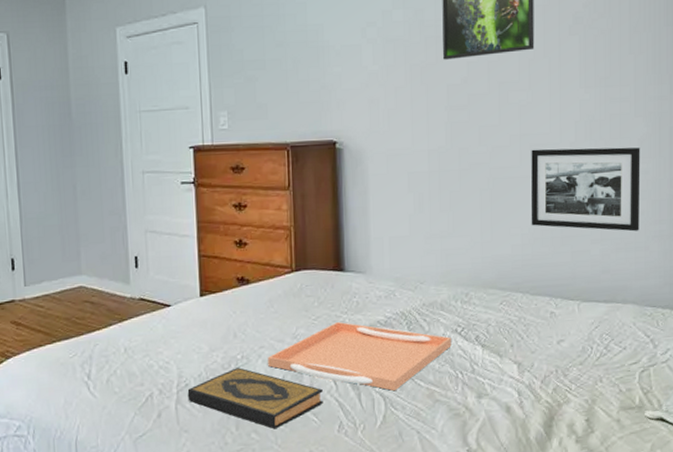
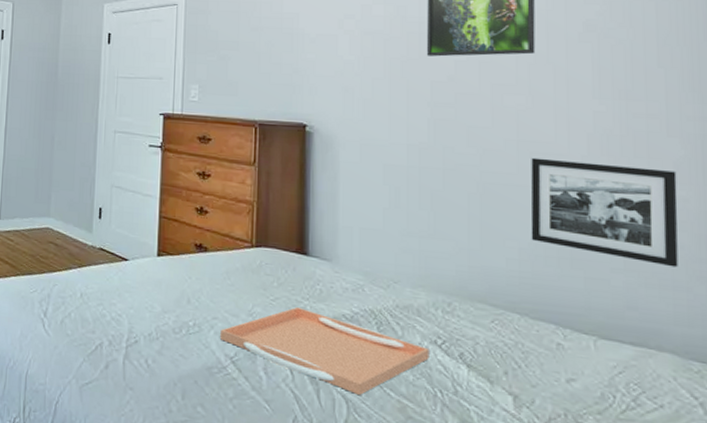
hardback book: present [187,367,323,429] -> none [136,334,277,408]

